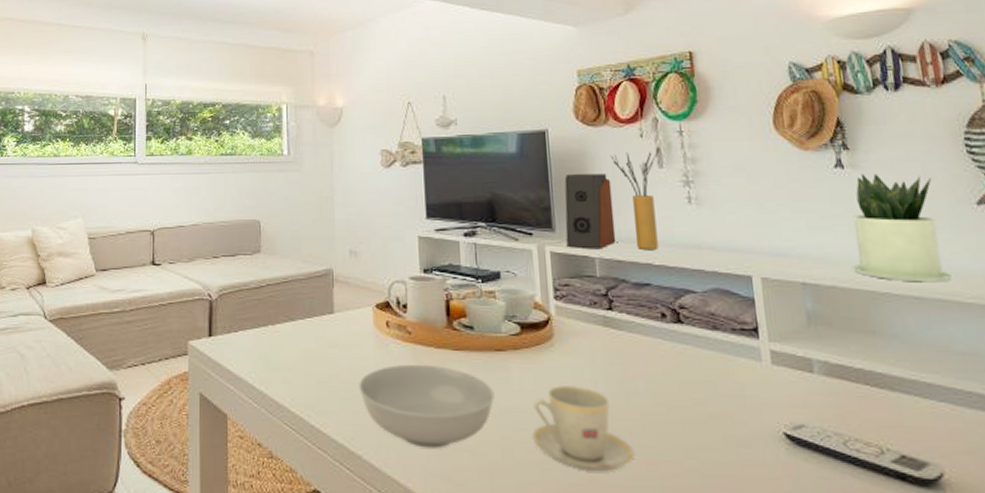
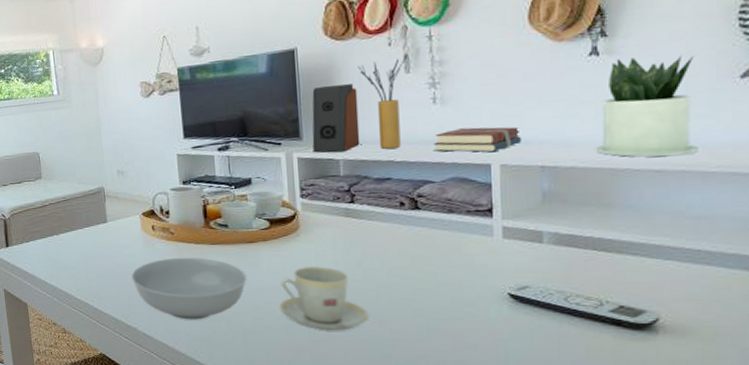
books: none [691,233,781,263] -> present [433,126,523,153]

